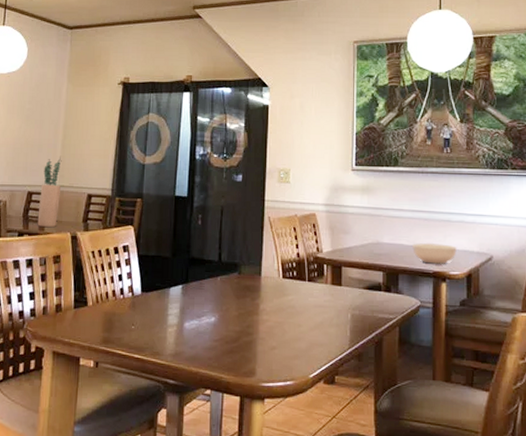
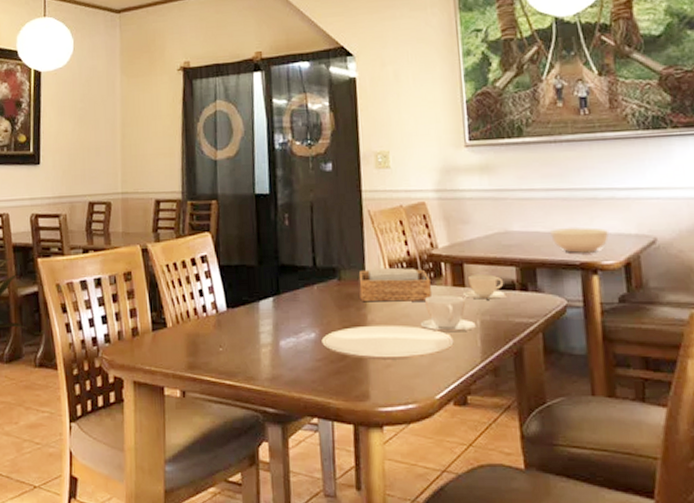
vase: present [37,157,62,228] -> none [102,159,125,242]
plate: none [220,313,328,344] -> present [321,325,454,360]
napkin holder: none [255,265,314,296] -> present [358,267,431,302]
teacup: none [302,292,347,323] -> present [420,295,476,333]
teacup: none [339,276,372,297] -> present [462,274,505,300]

